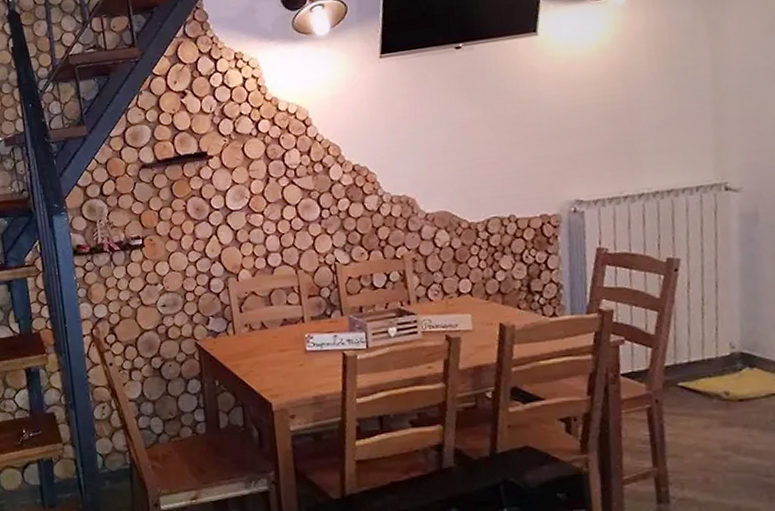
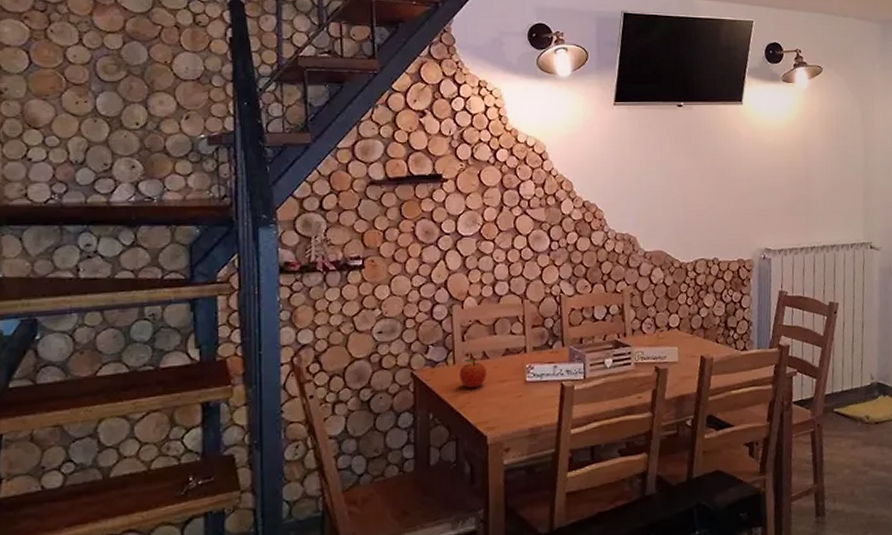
fruit: none [240,328,267,358] -> present [459,358,488,389]

